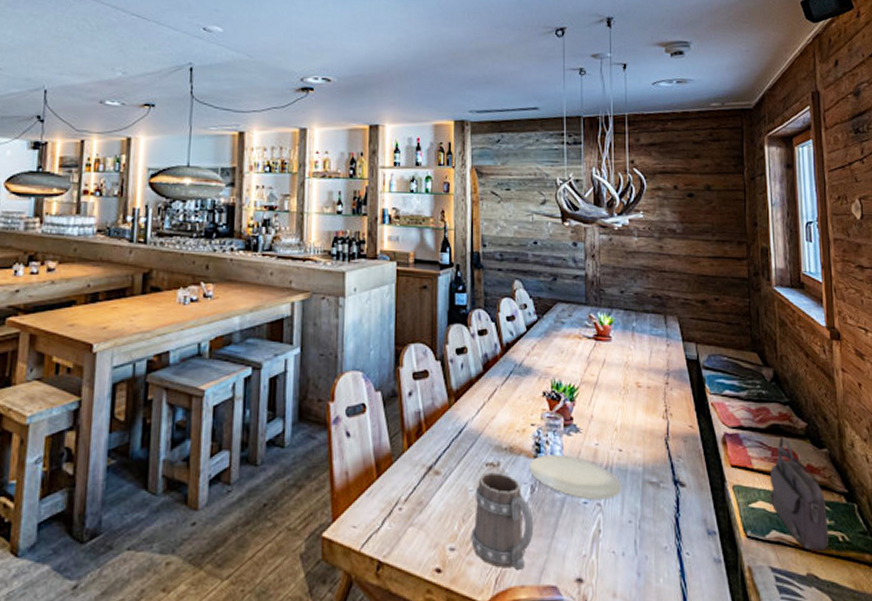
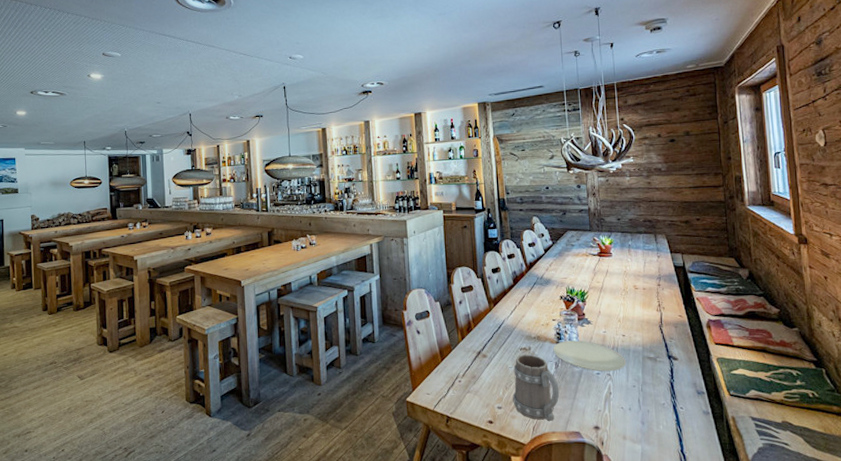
handbag: present [769,436,828,551] -> none [748,320,800,405]

